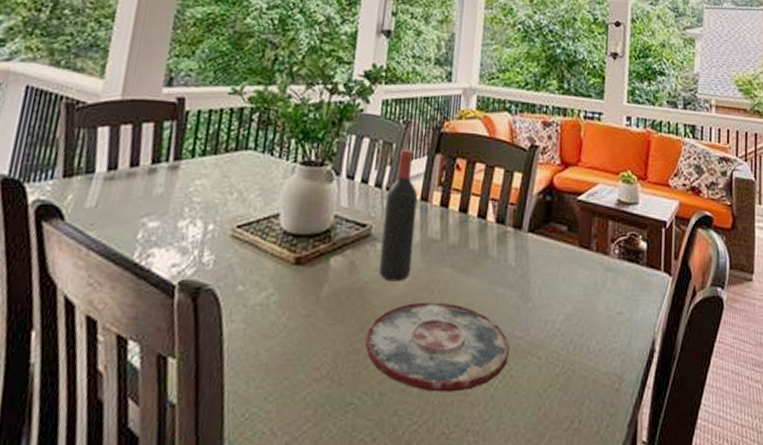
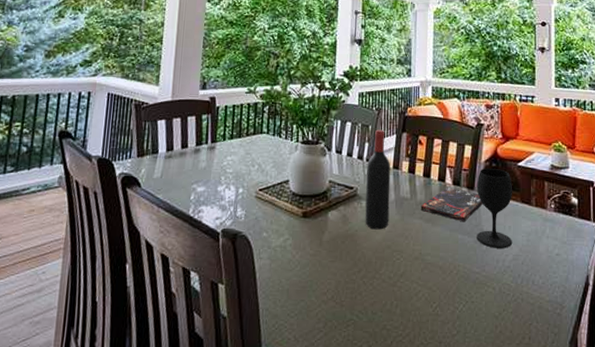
plate: present [364,302,510,392] -> none [358,245,470,313]
book: none [452,226,532,272] -> present [420,187,483,222]
wine glass: none [521,203,570,306] -> present [476,169,513,248]

